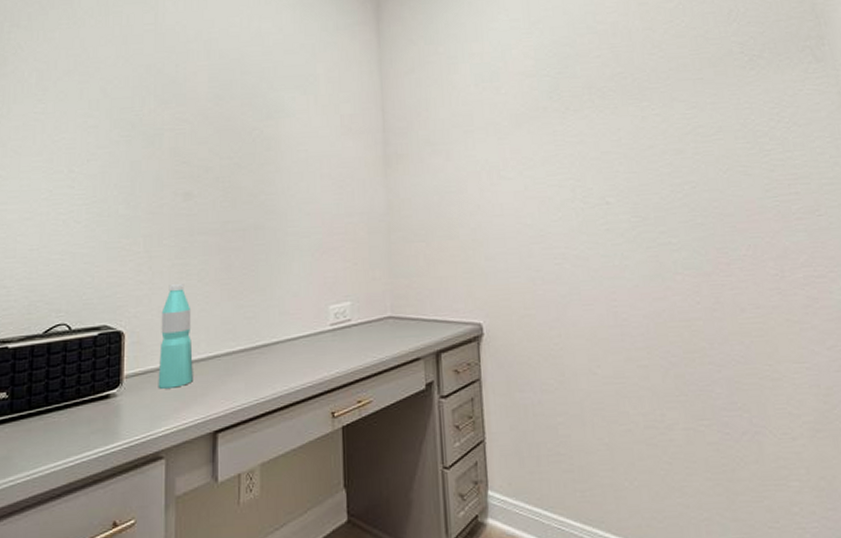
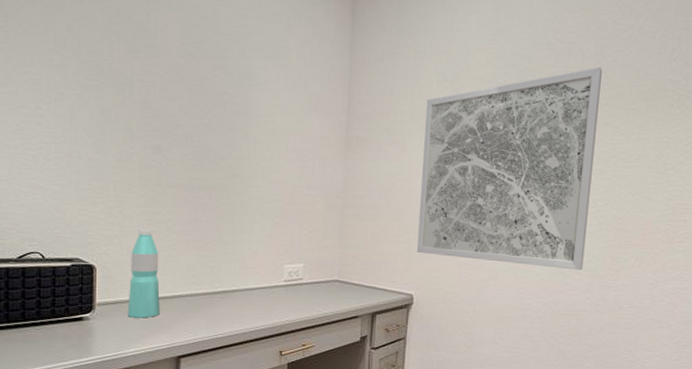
wall art: none [467,41,684,273] -> present [416,66,602,271]

